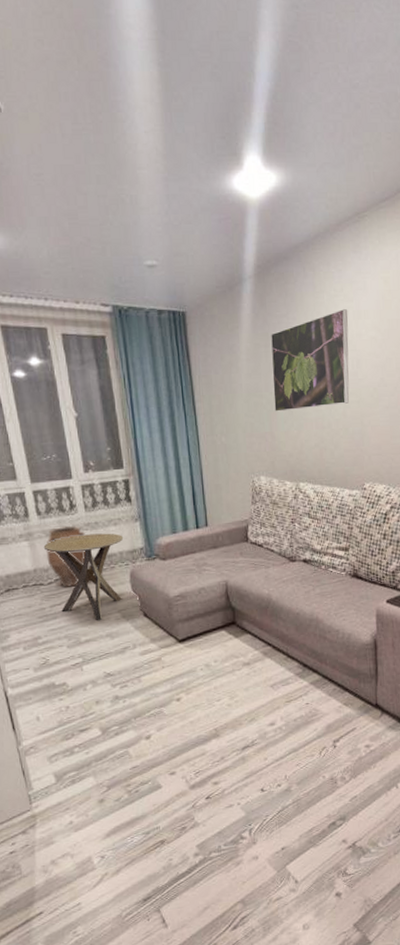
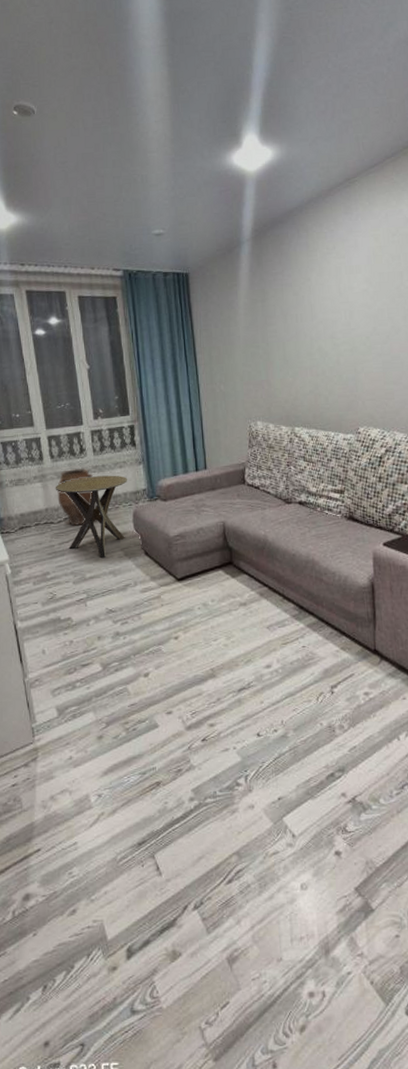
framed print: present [271,309,349,412] -> none [267,265,343,361]

